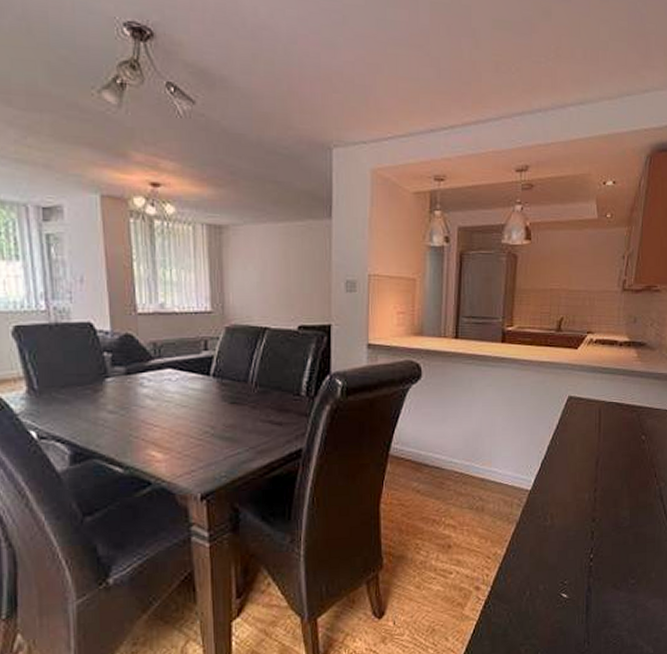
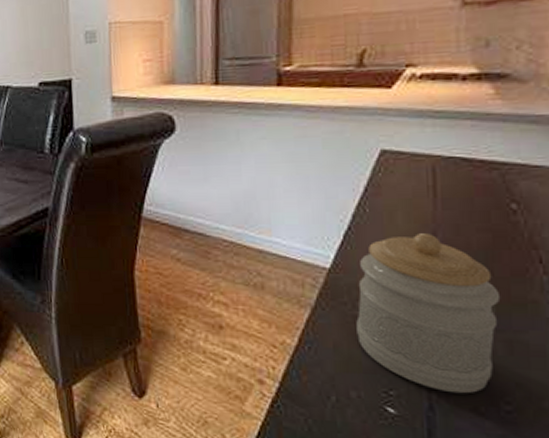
jar: none [546,459,633,576] -> present [356,233,501,394]

